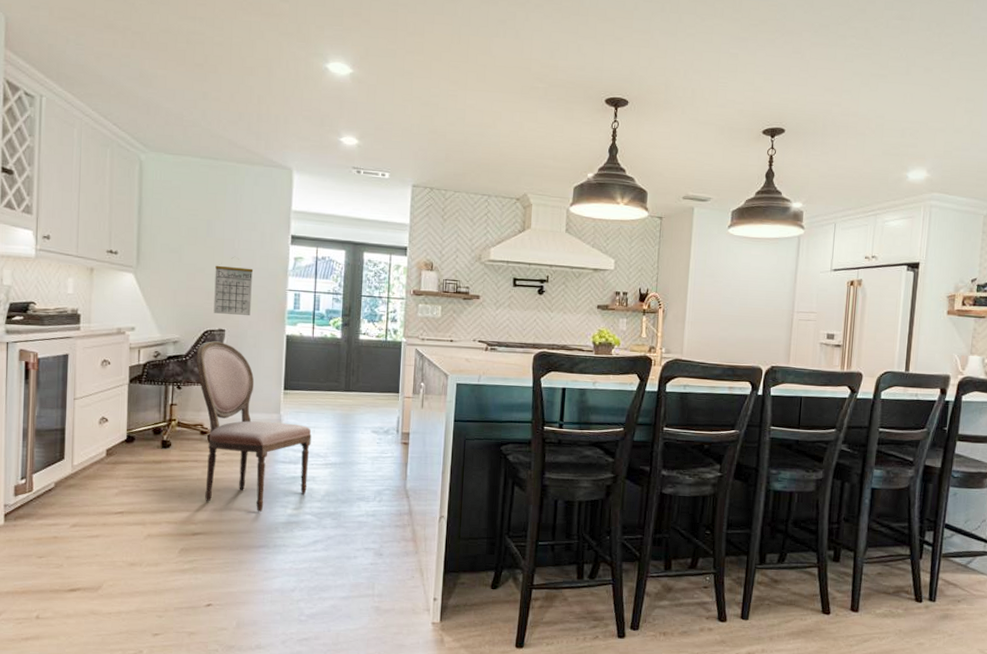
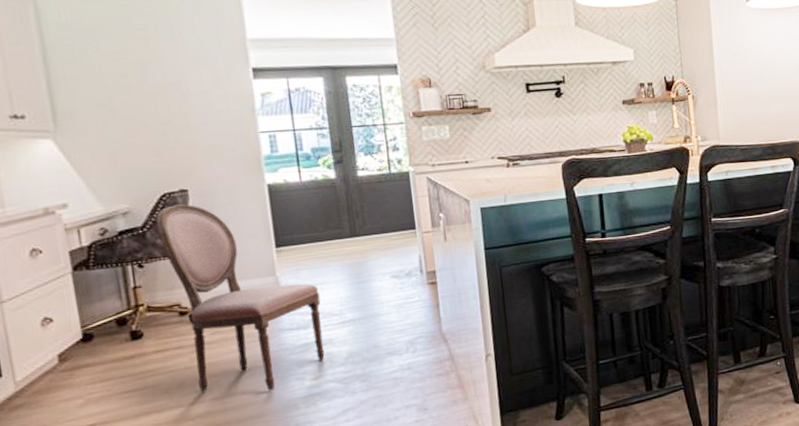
calendar: present [213,257,254,316] -> none [160,103,218,172]

